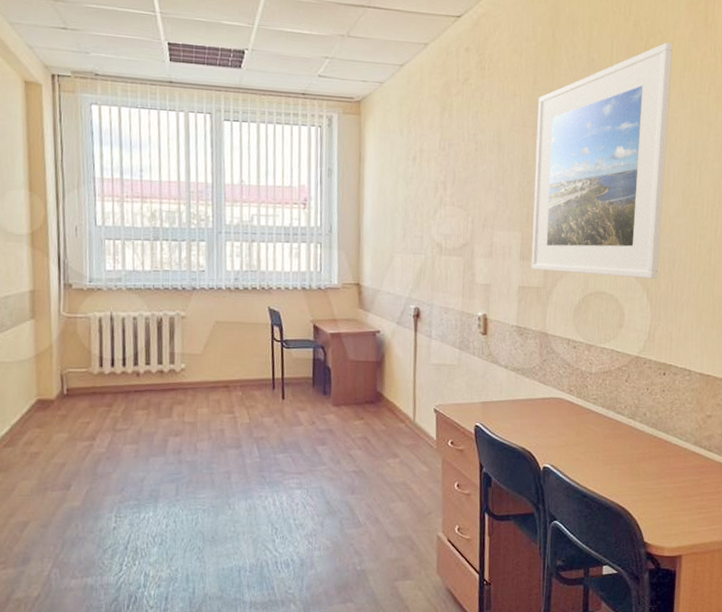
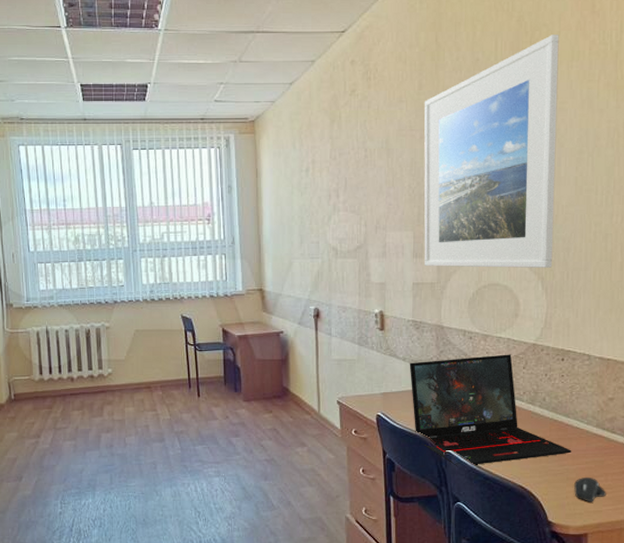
laptop: none [511,366,670,482] -> present [409,354,572,466]
computer mouse: none [670,497,702,523] -> present [574,478,606,502]

